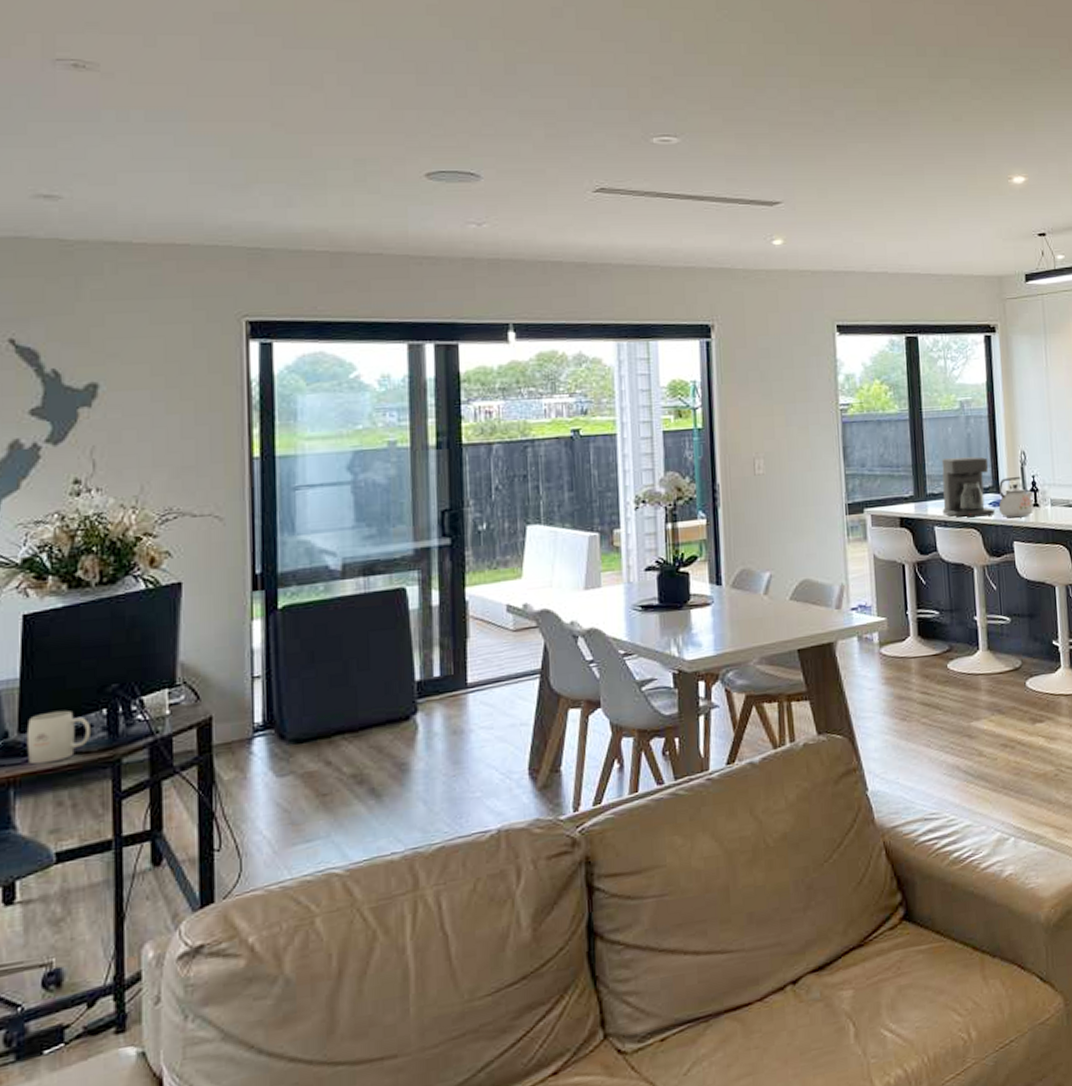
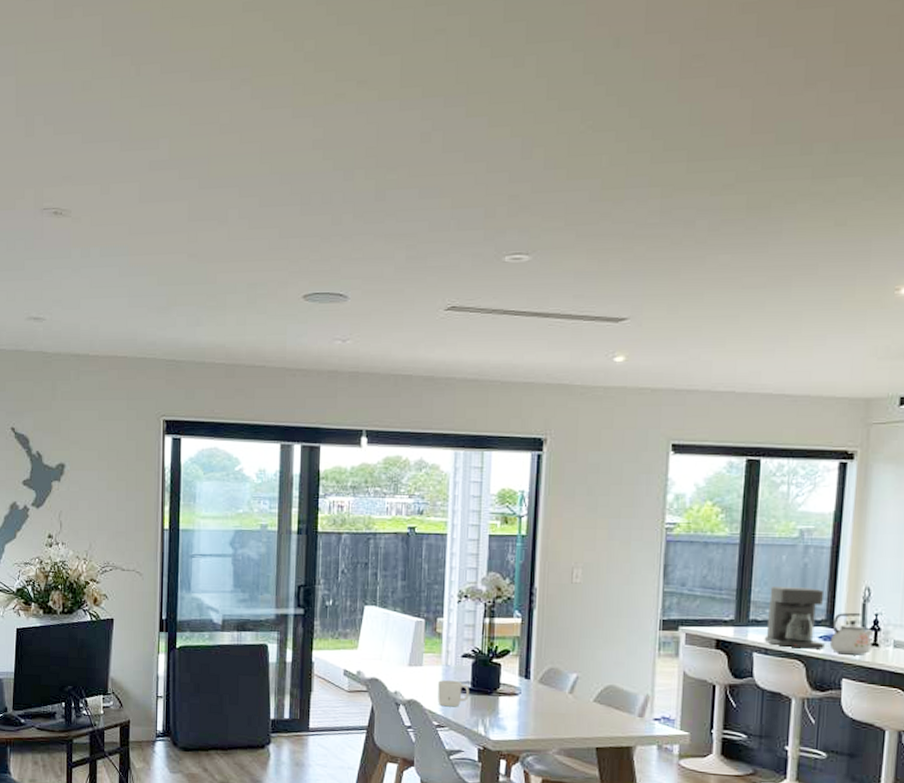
mug: present [26,710,92,765] -> none [17,698,55,734]
mug: none [621,598,657,631] -> present [438,679,469,707]

